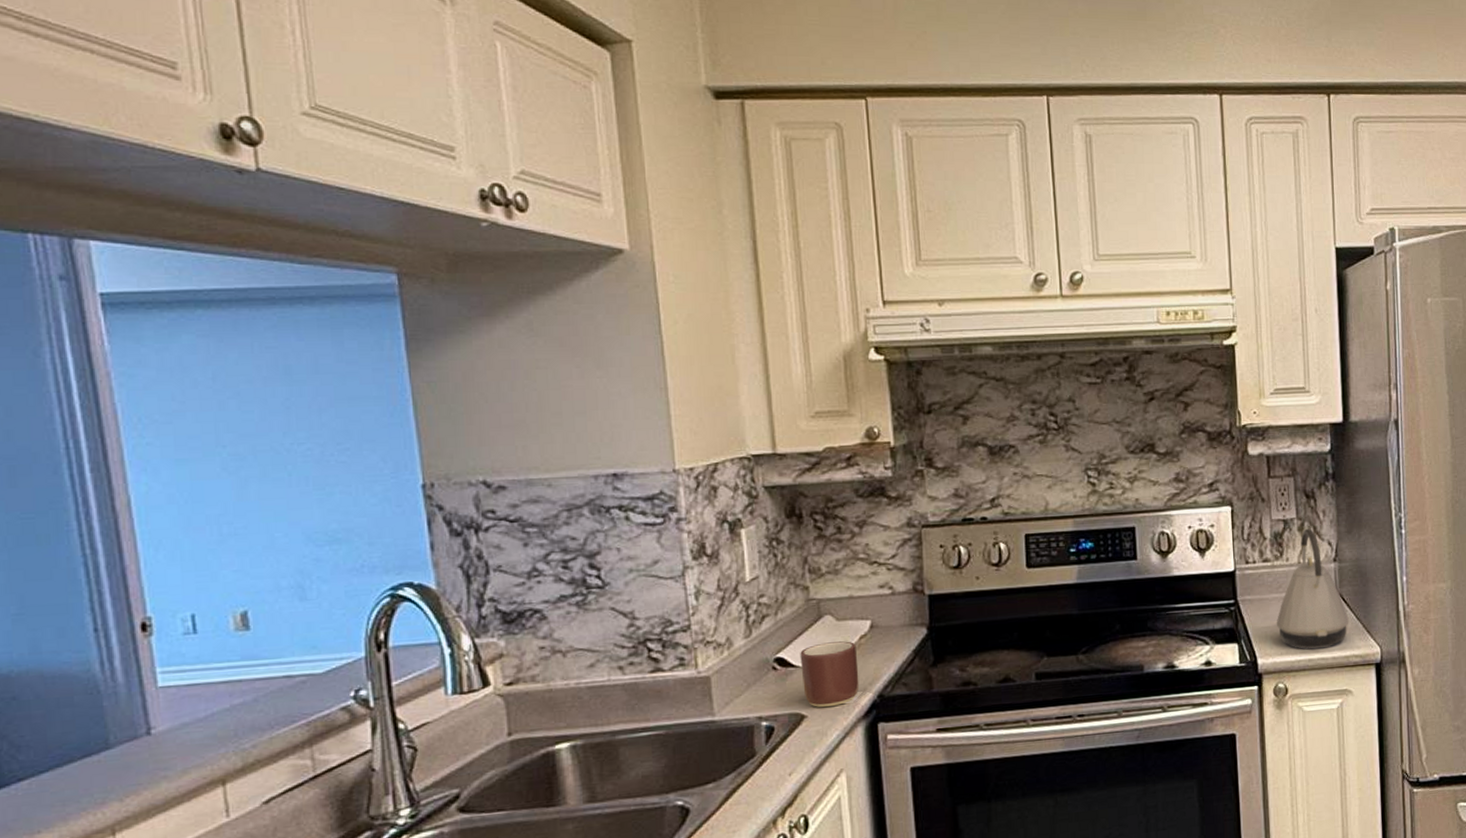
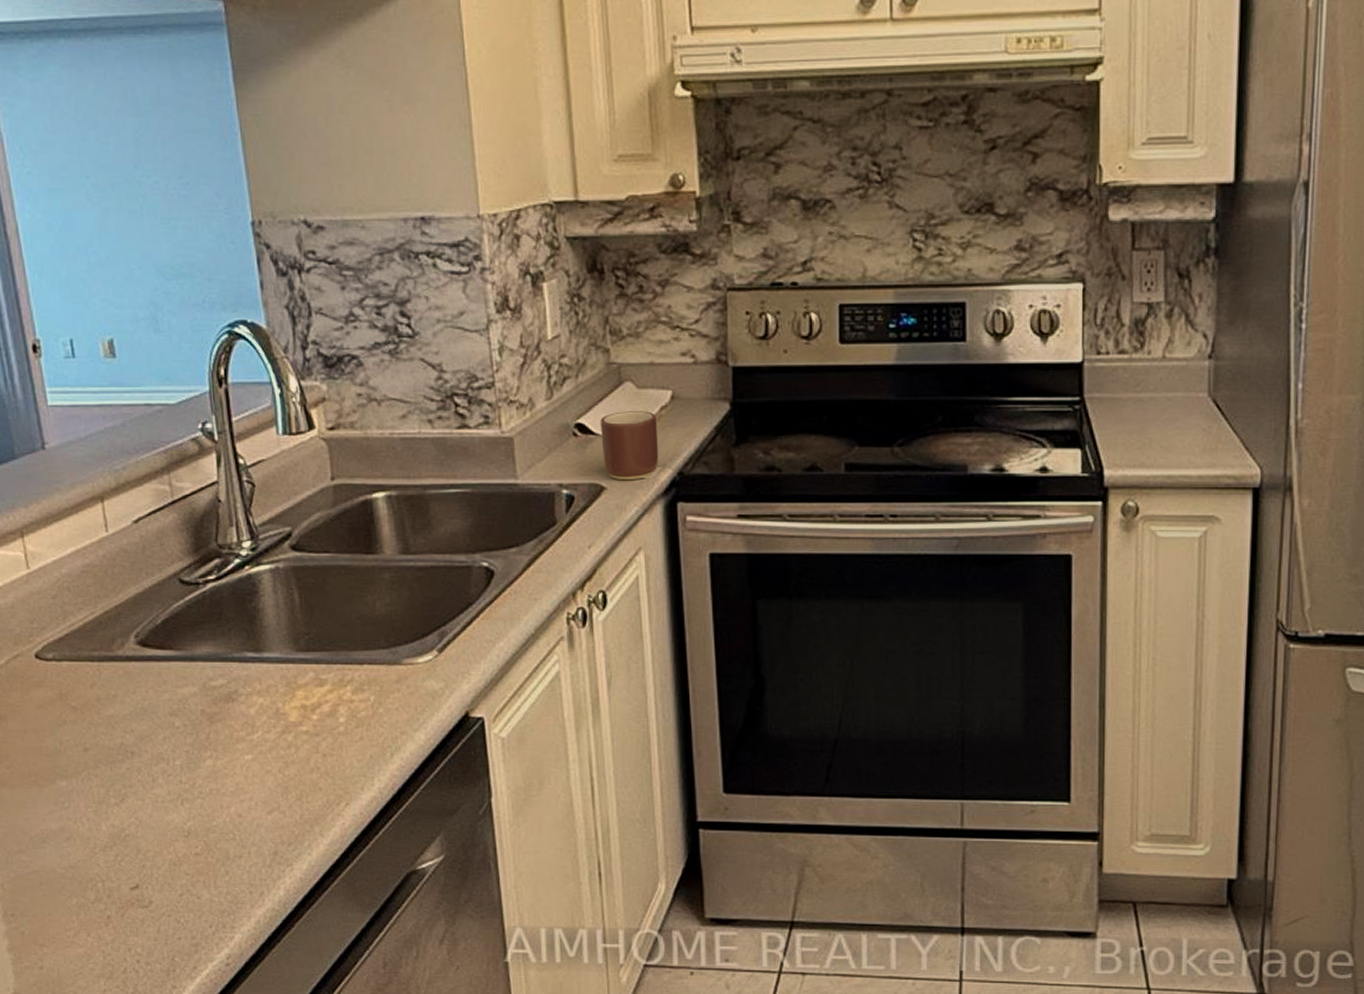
kettle: present [1276,528,1349,649] -> none [1129,315,1223,464]

